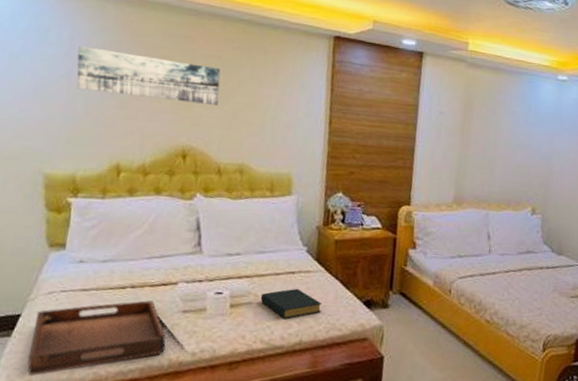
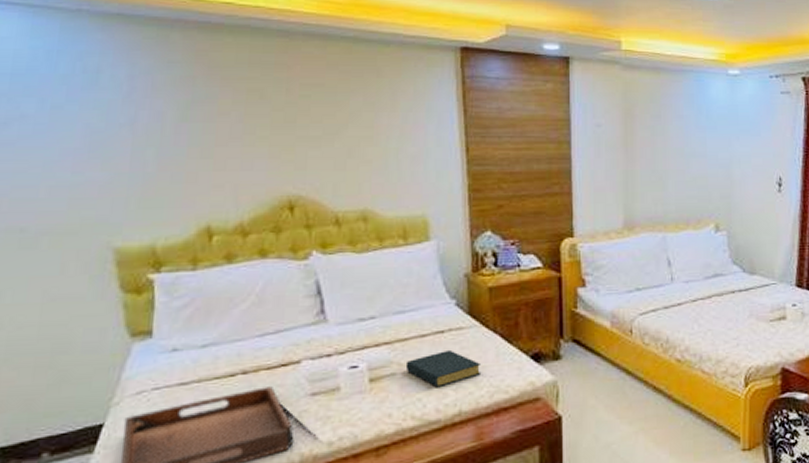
wall art: present [76,46,221,105] -> none [140,87,327,143]

